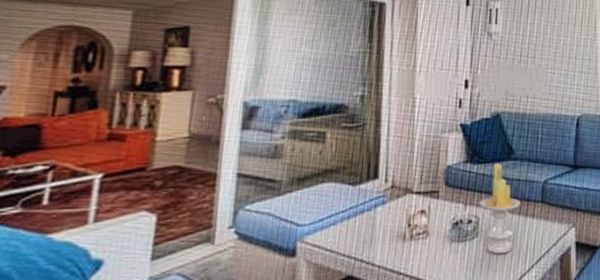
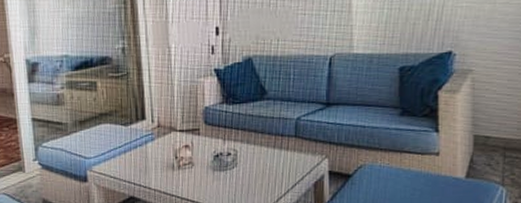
candle: present [480,163,521,255] -> none [237,103,276,181]

